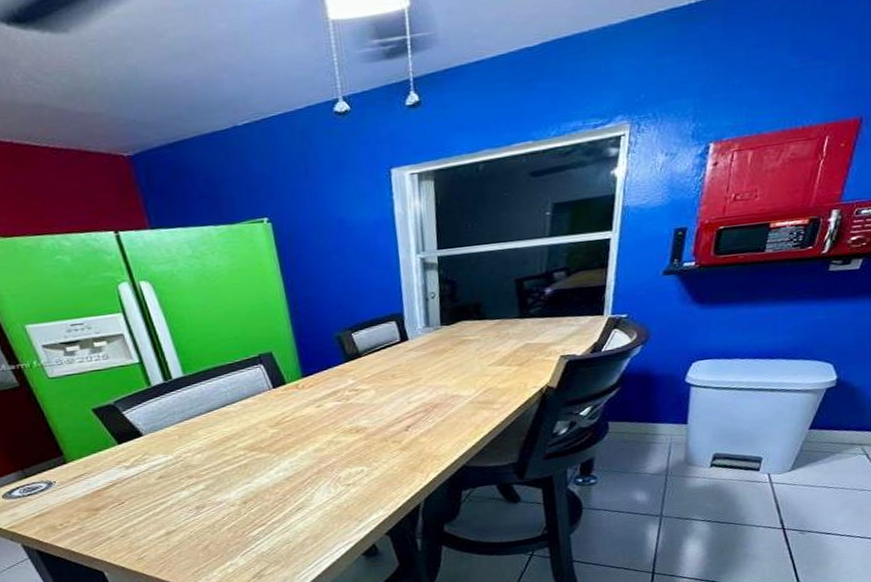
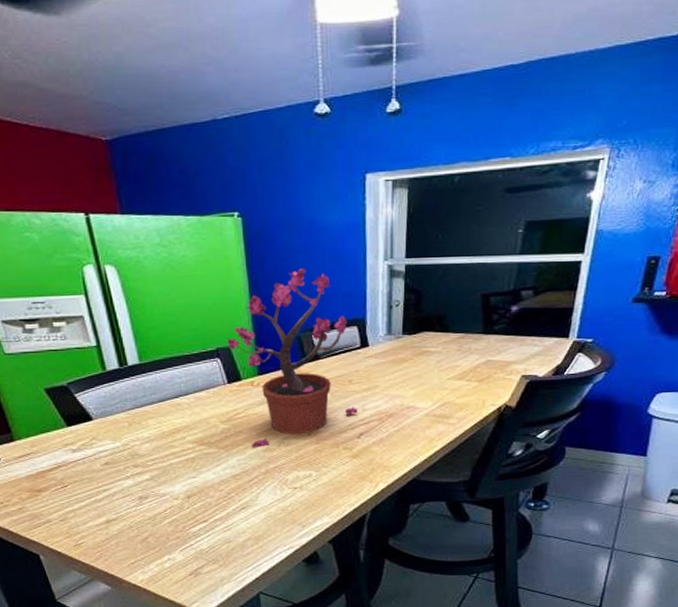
potted plant: none [268,268,403,450] -> present [227,268,358,448]

